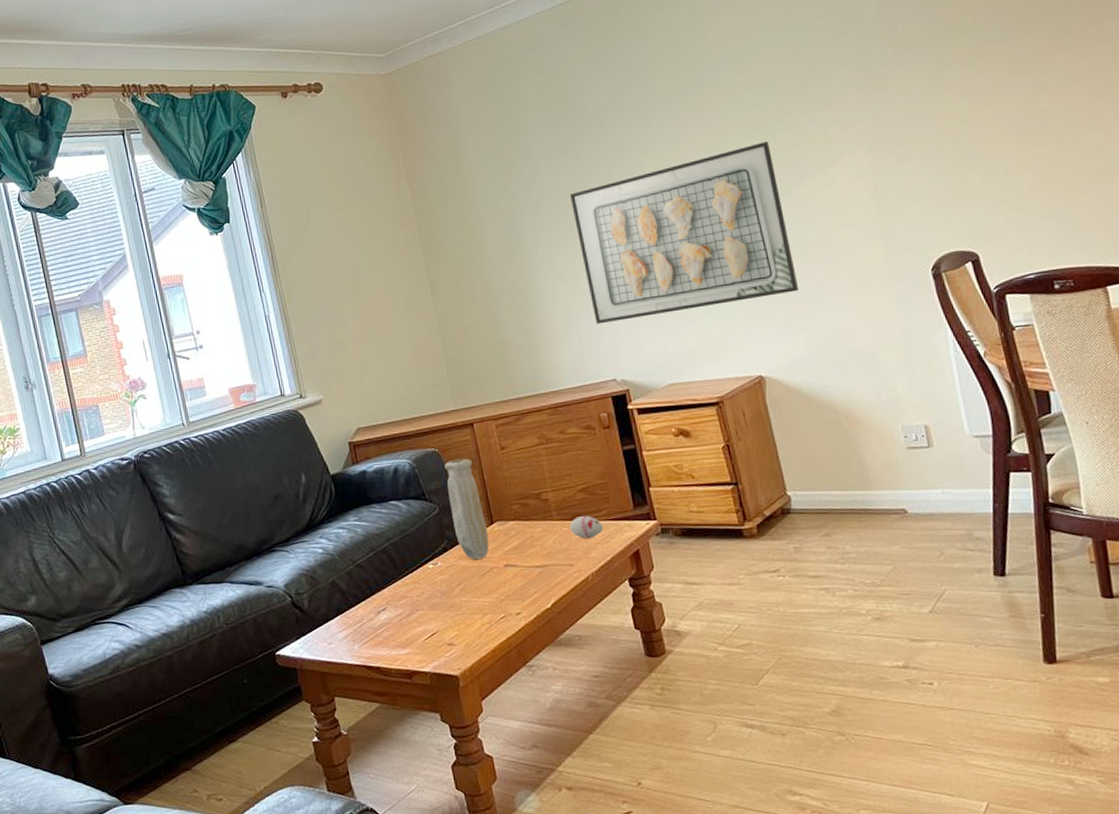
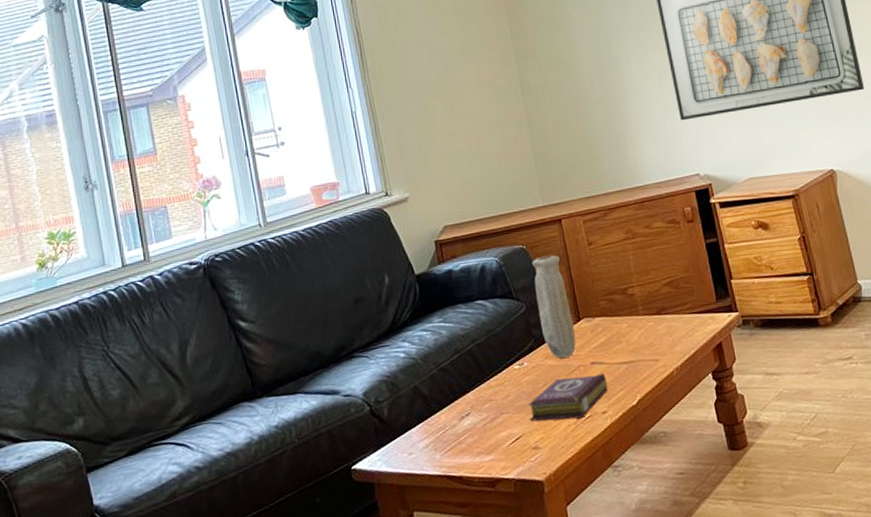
book: none [443,576,522,619] -> present [529,374,608,422]
decorative egg: present [570,516,604,539] -> none [655,310,688,334]

